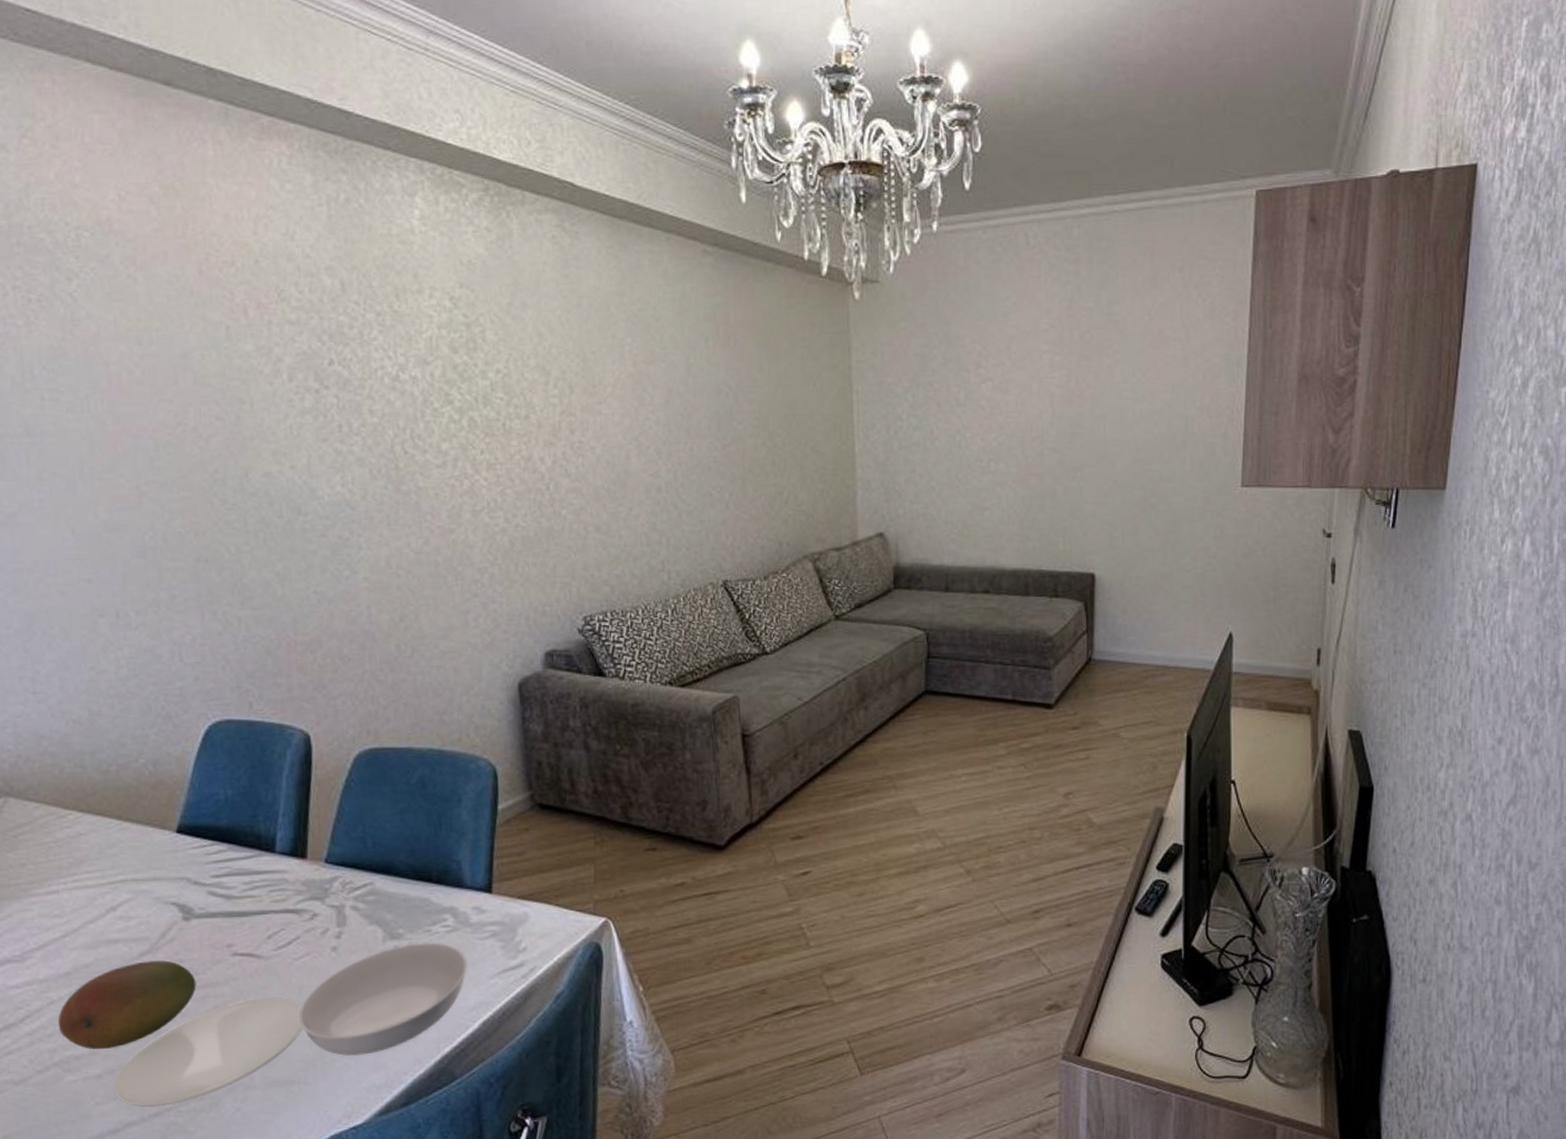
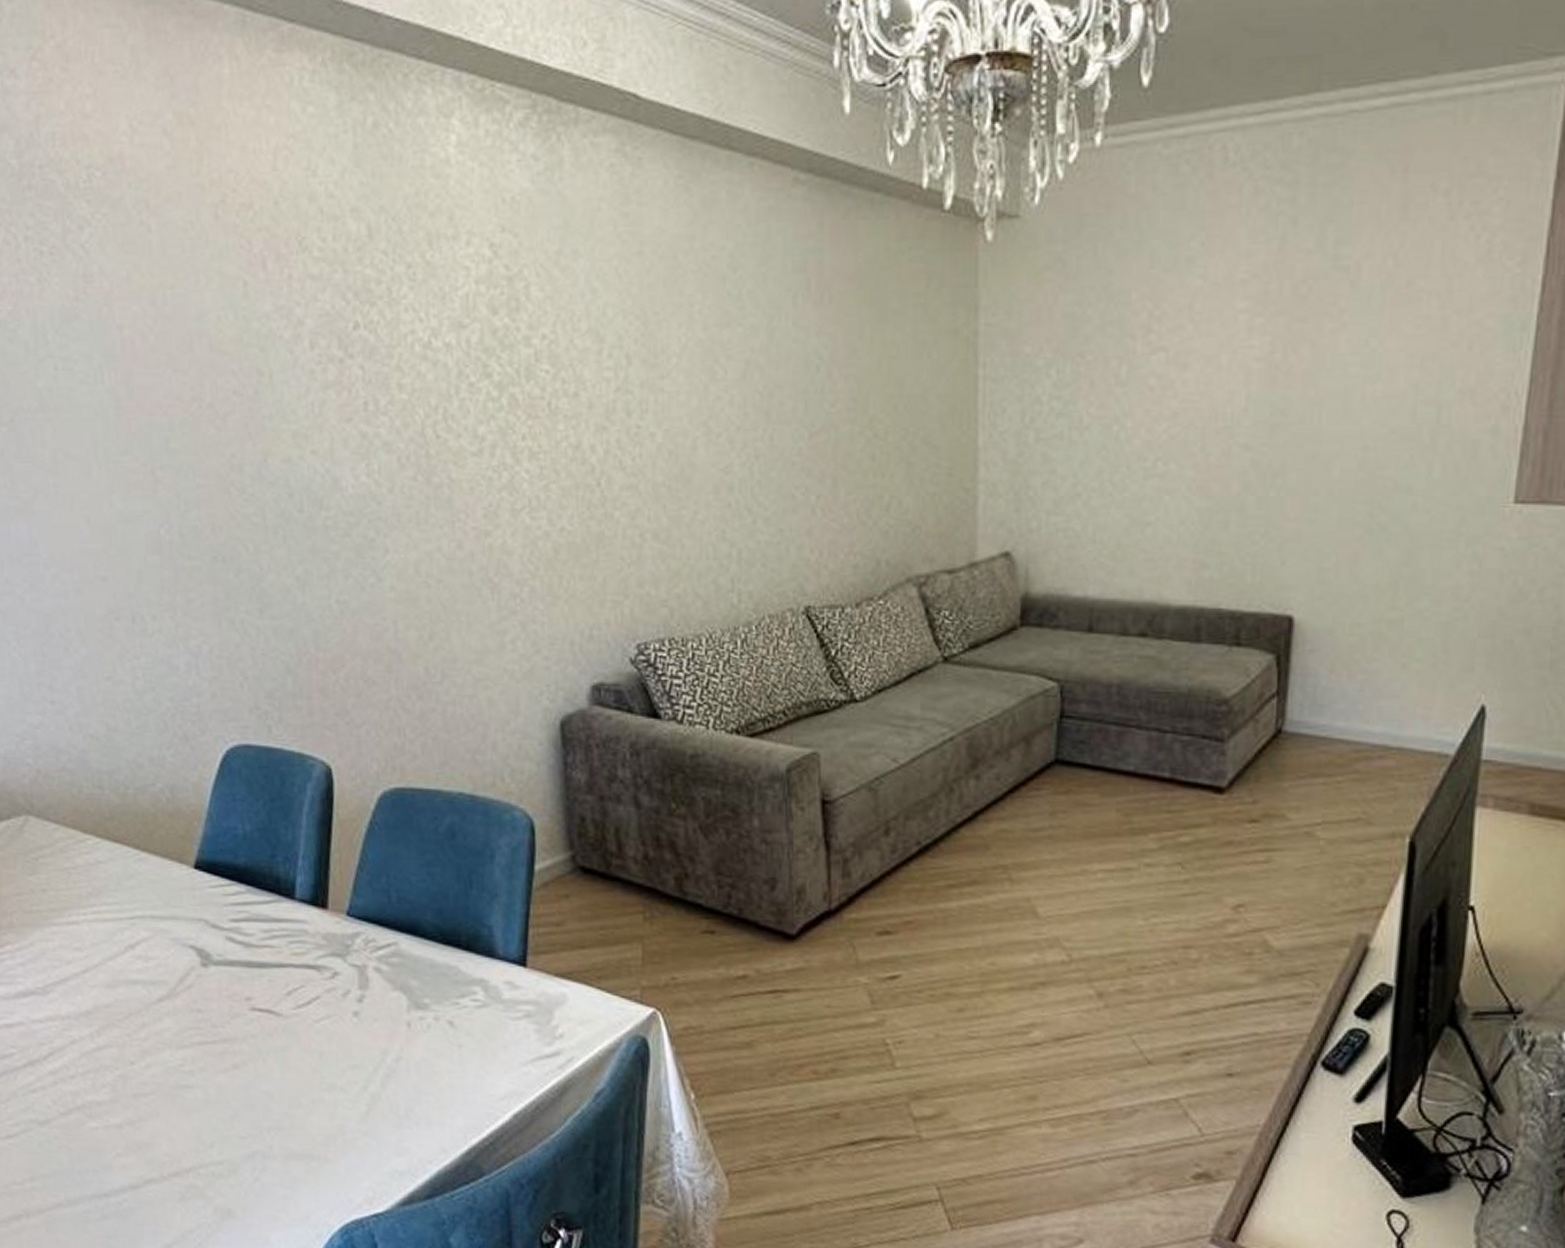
fruit: present [58,960,197,1049] -> none [79,1007,215,1098]
plate: present [113,996,302,1107] -> none [134,1059,322,1166]
bowl: present [297,942,468,1056] -> none [317,1016,499,1137]

